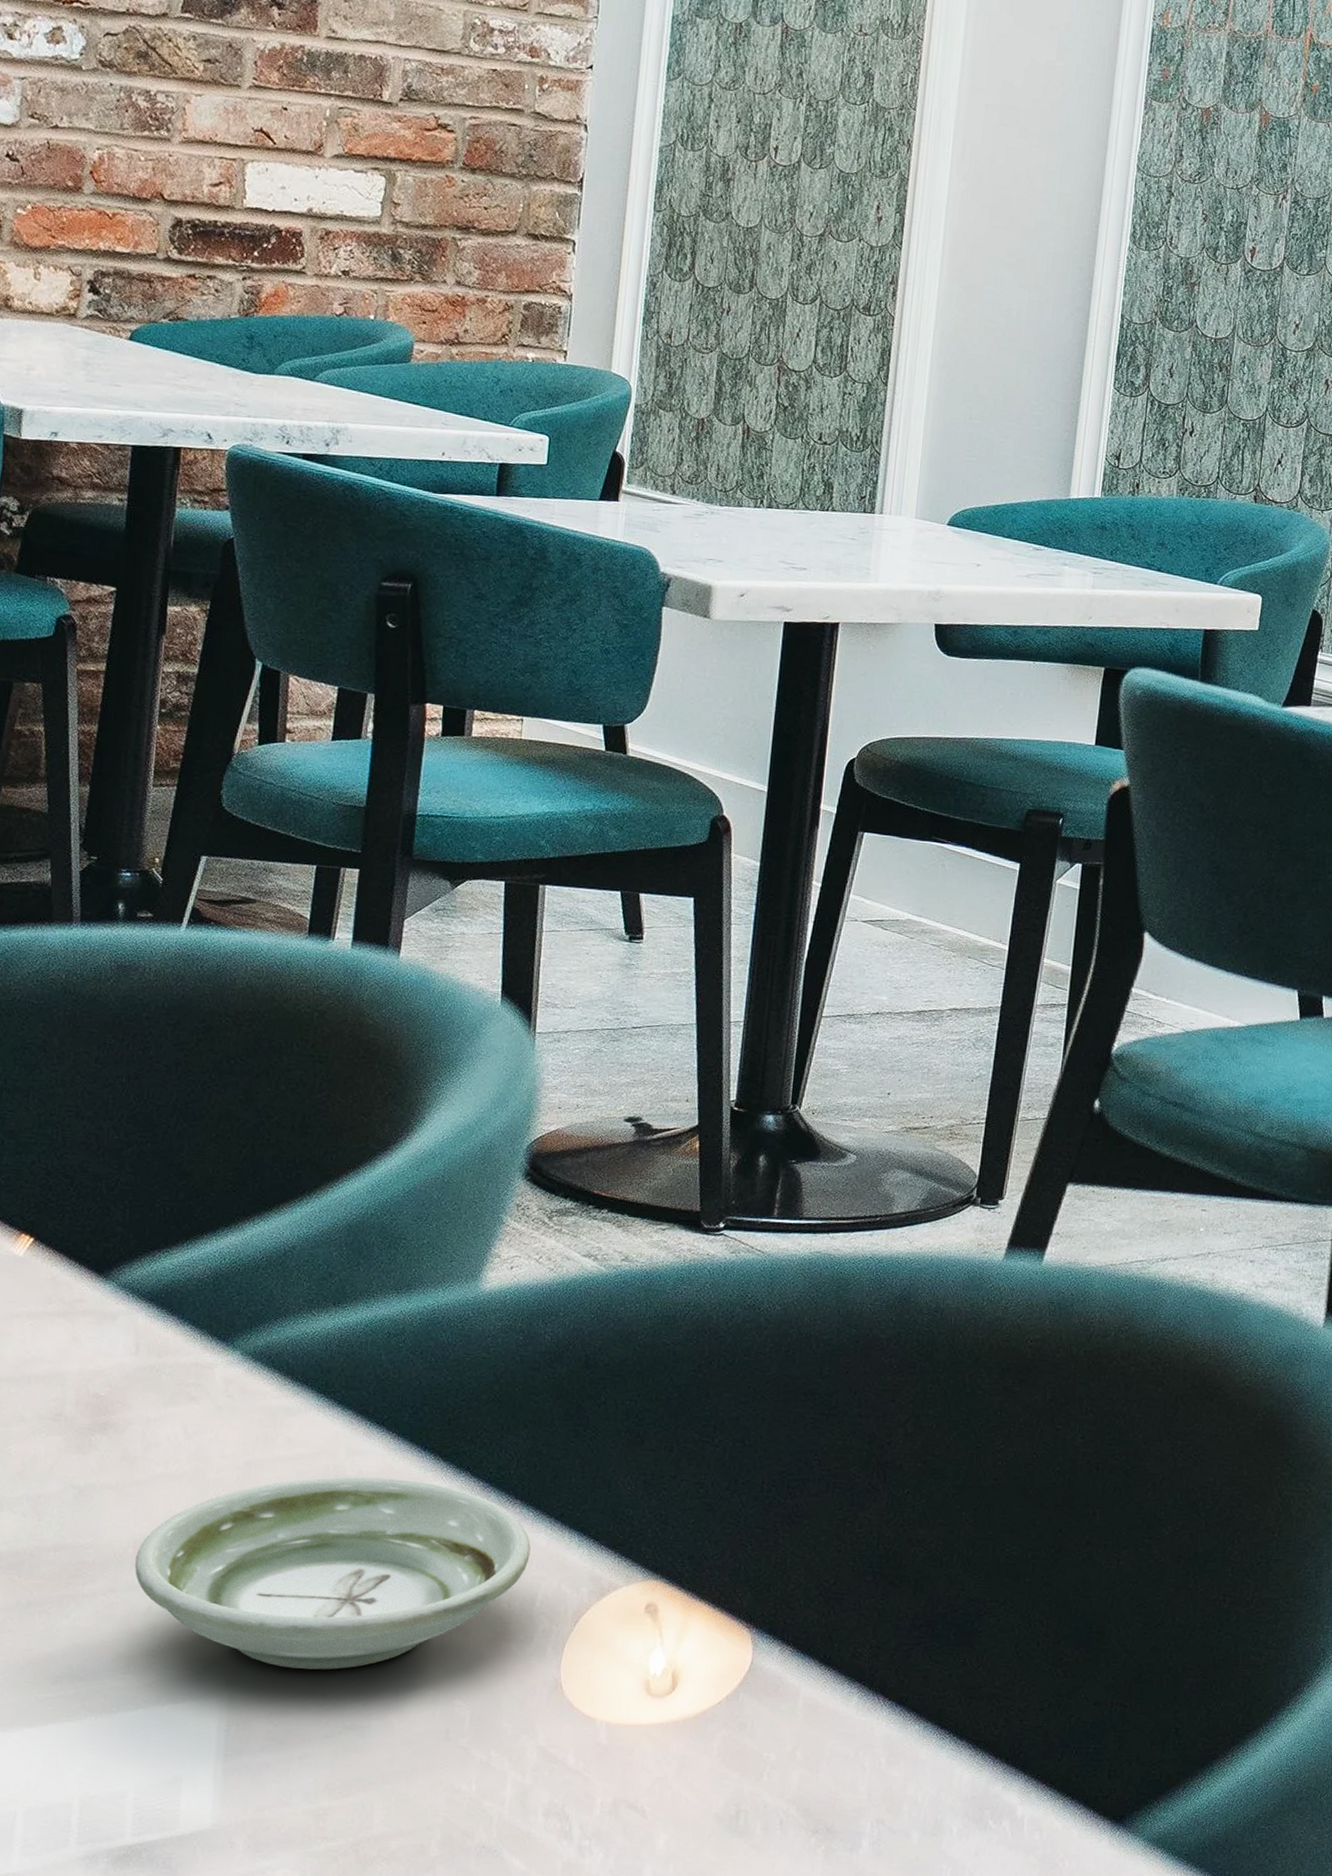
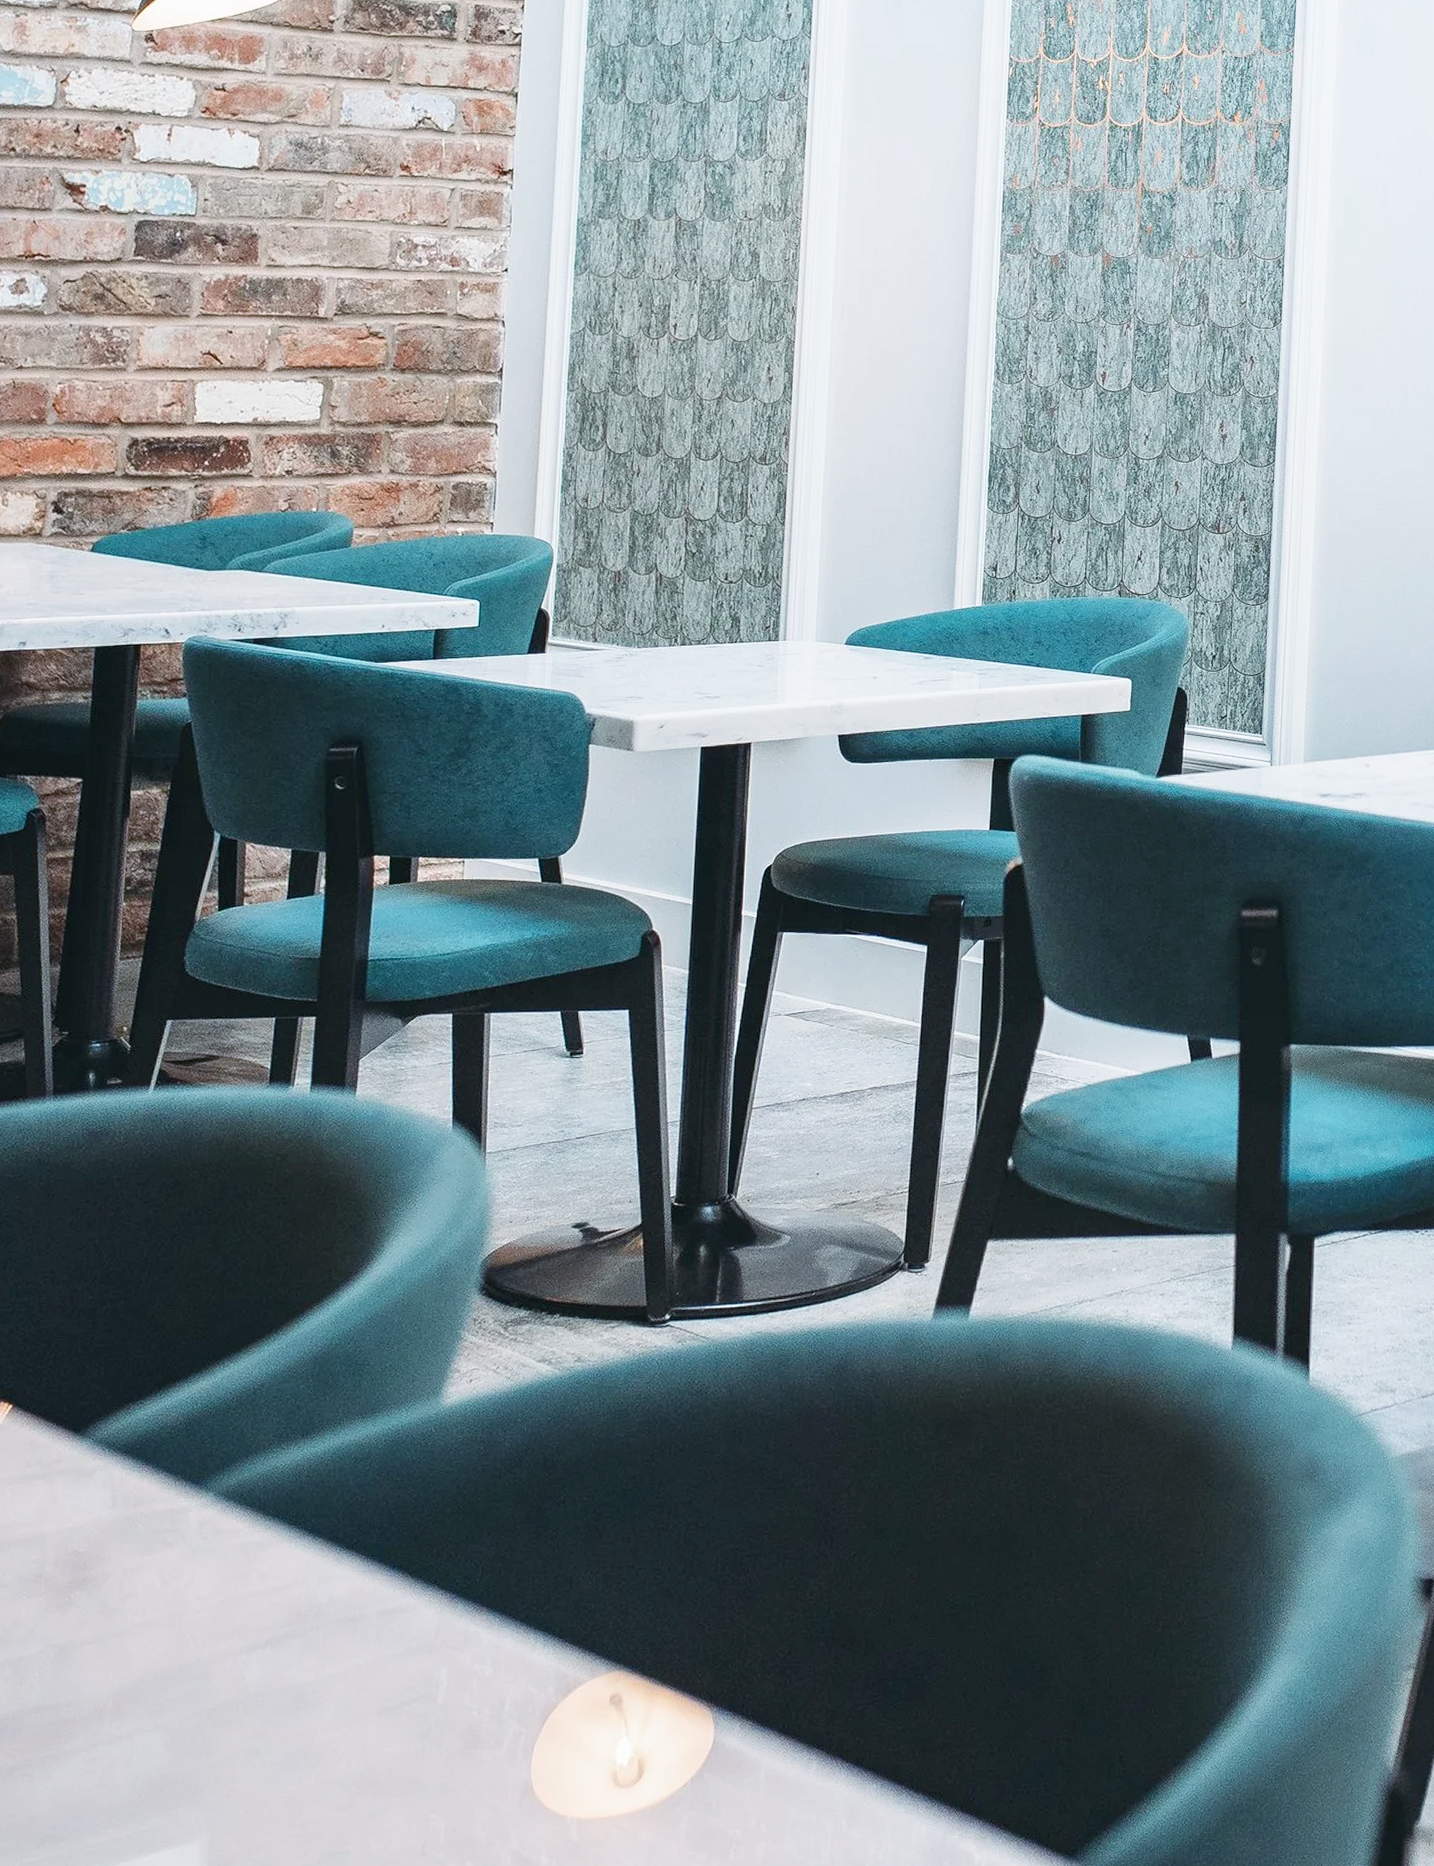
saucer: present [135,1476,531,1670] -> none [115,1600,498,1802]

